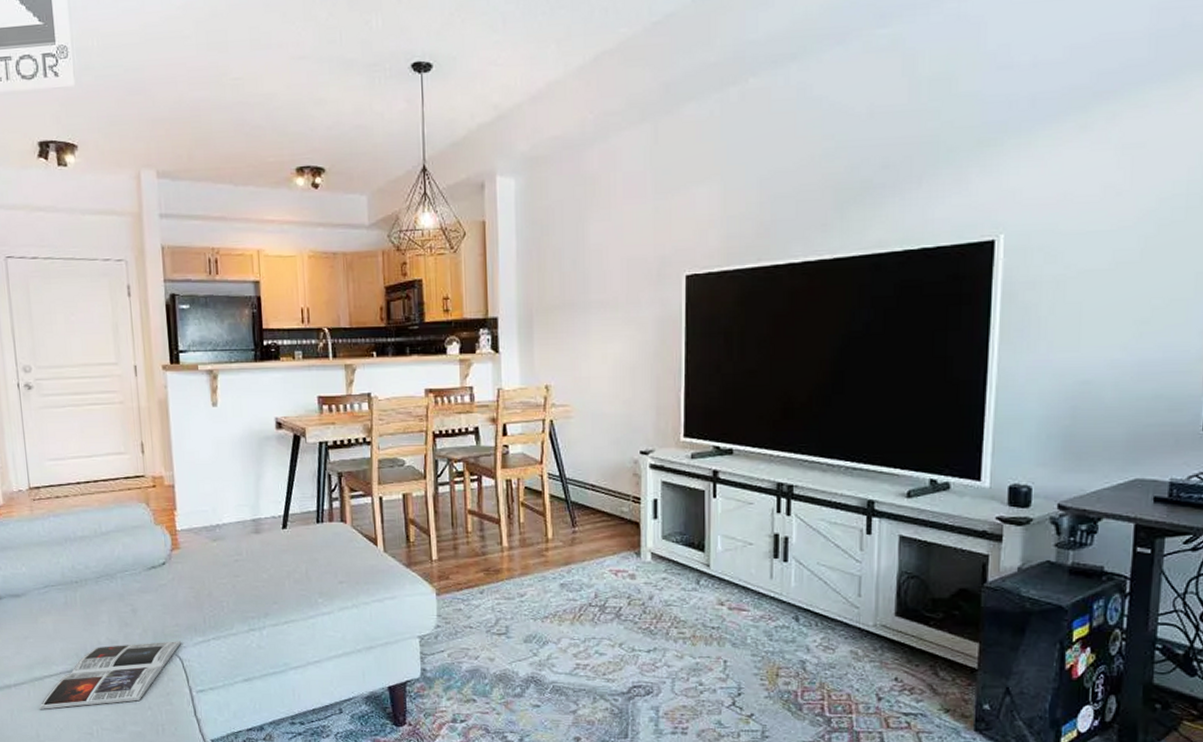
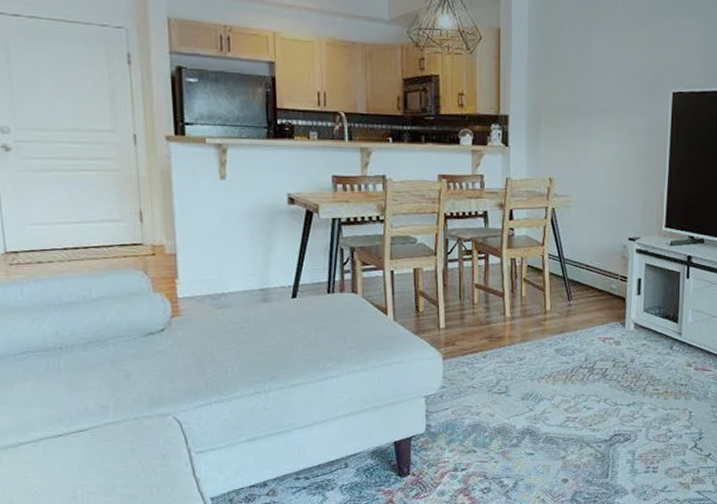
magazine: present [39,641,182,709] -> none [13,405,181,476]

